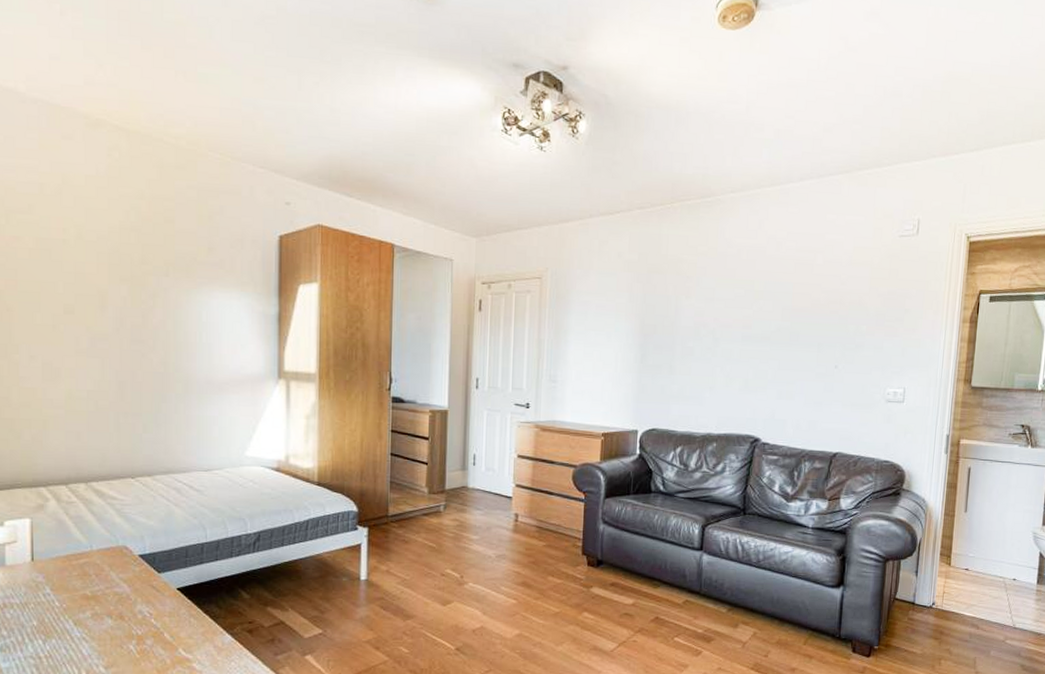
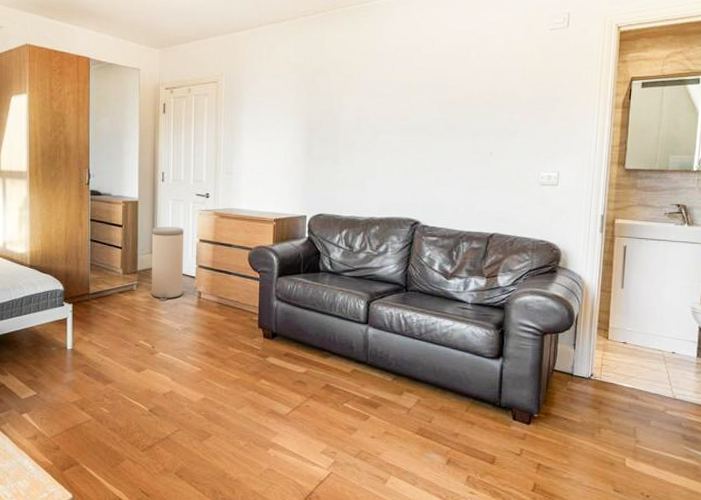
pedal bin: none [460,440,501,525] -> present [151,226,184,301]

